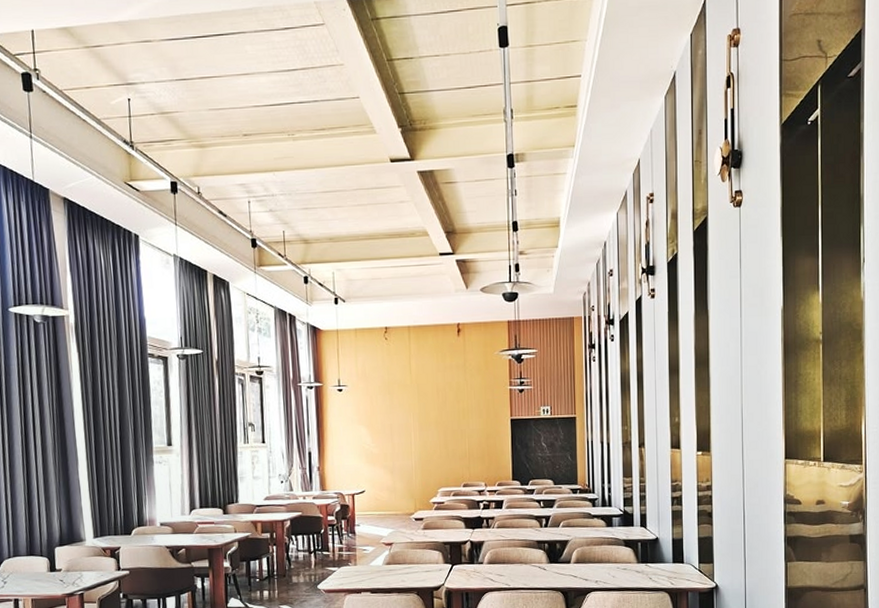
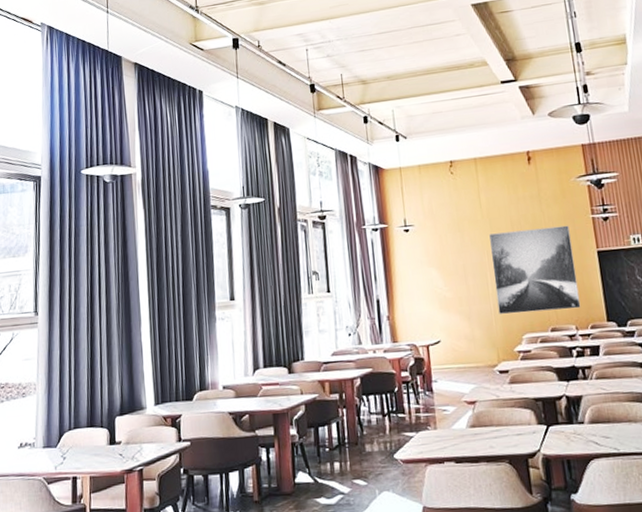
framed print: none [416,394,491,471] -> present [489,225,581,314]

